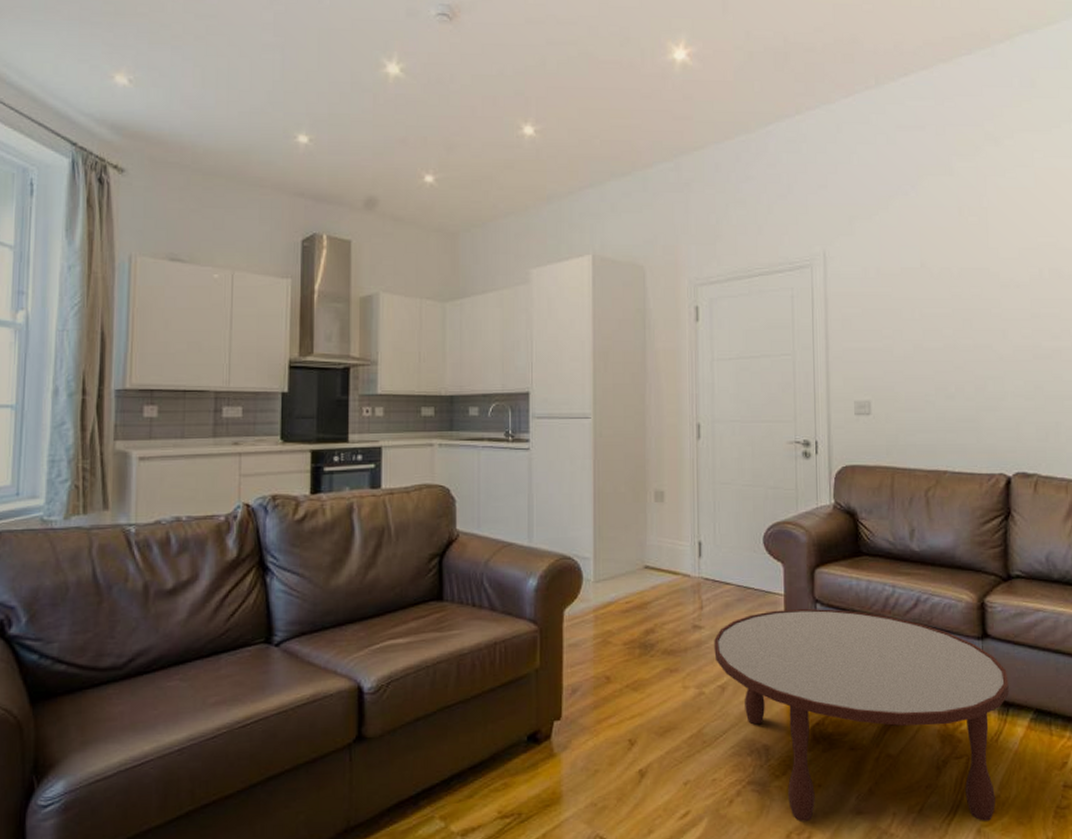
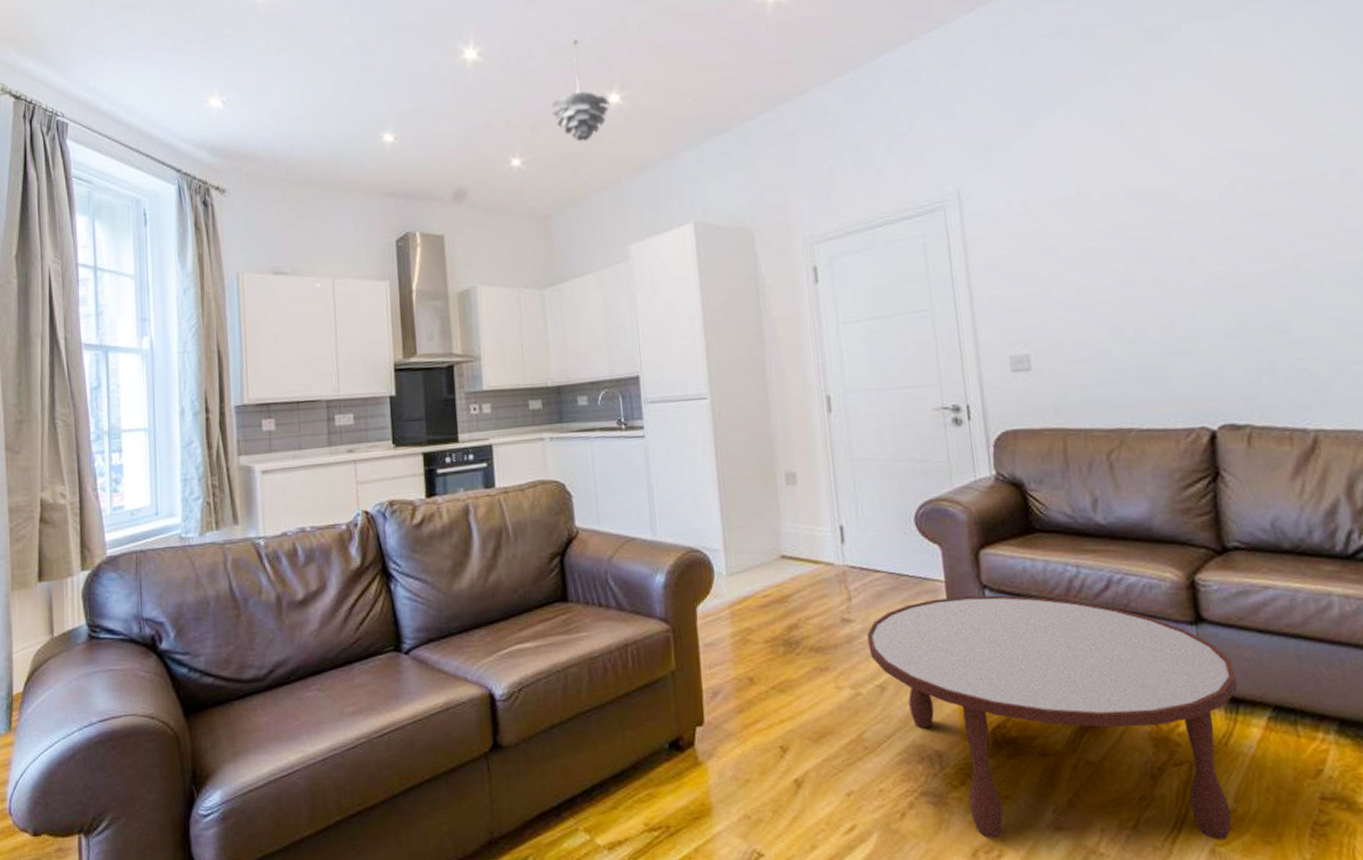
pendant light: none [468,69,524,167] -> present [551,39,610,142]

